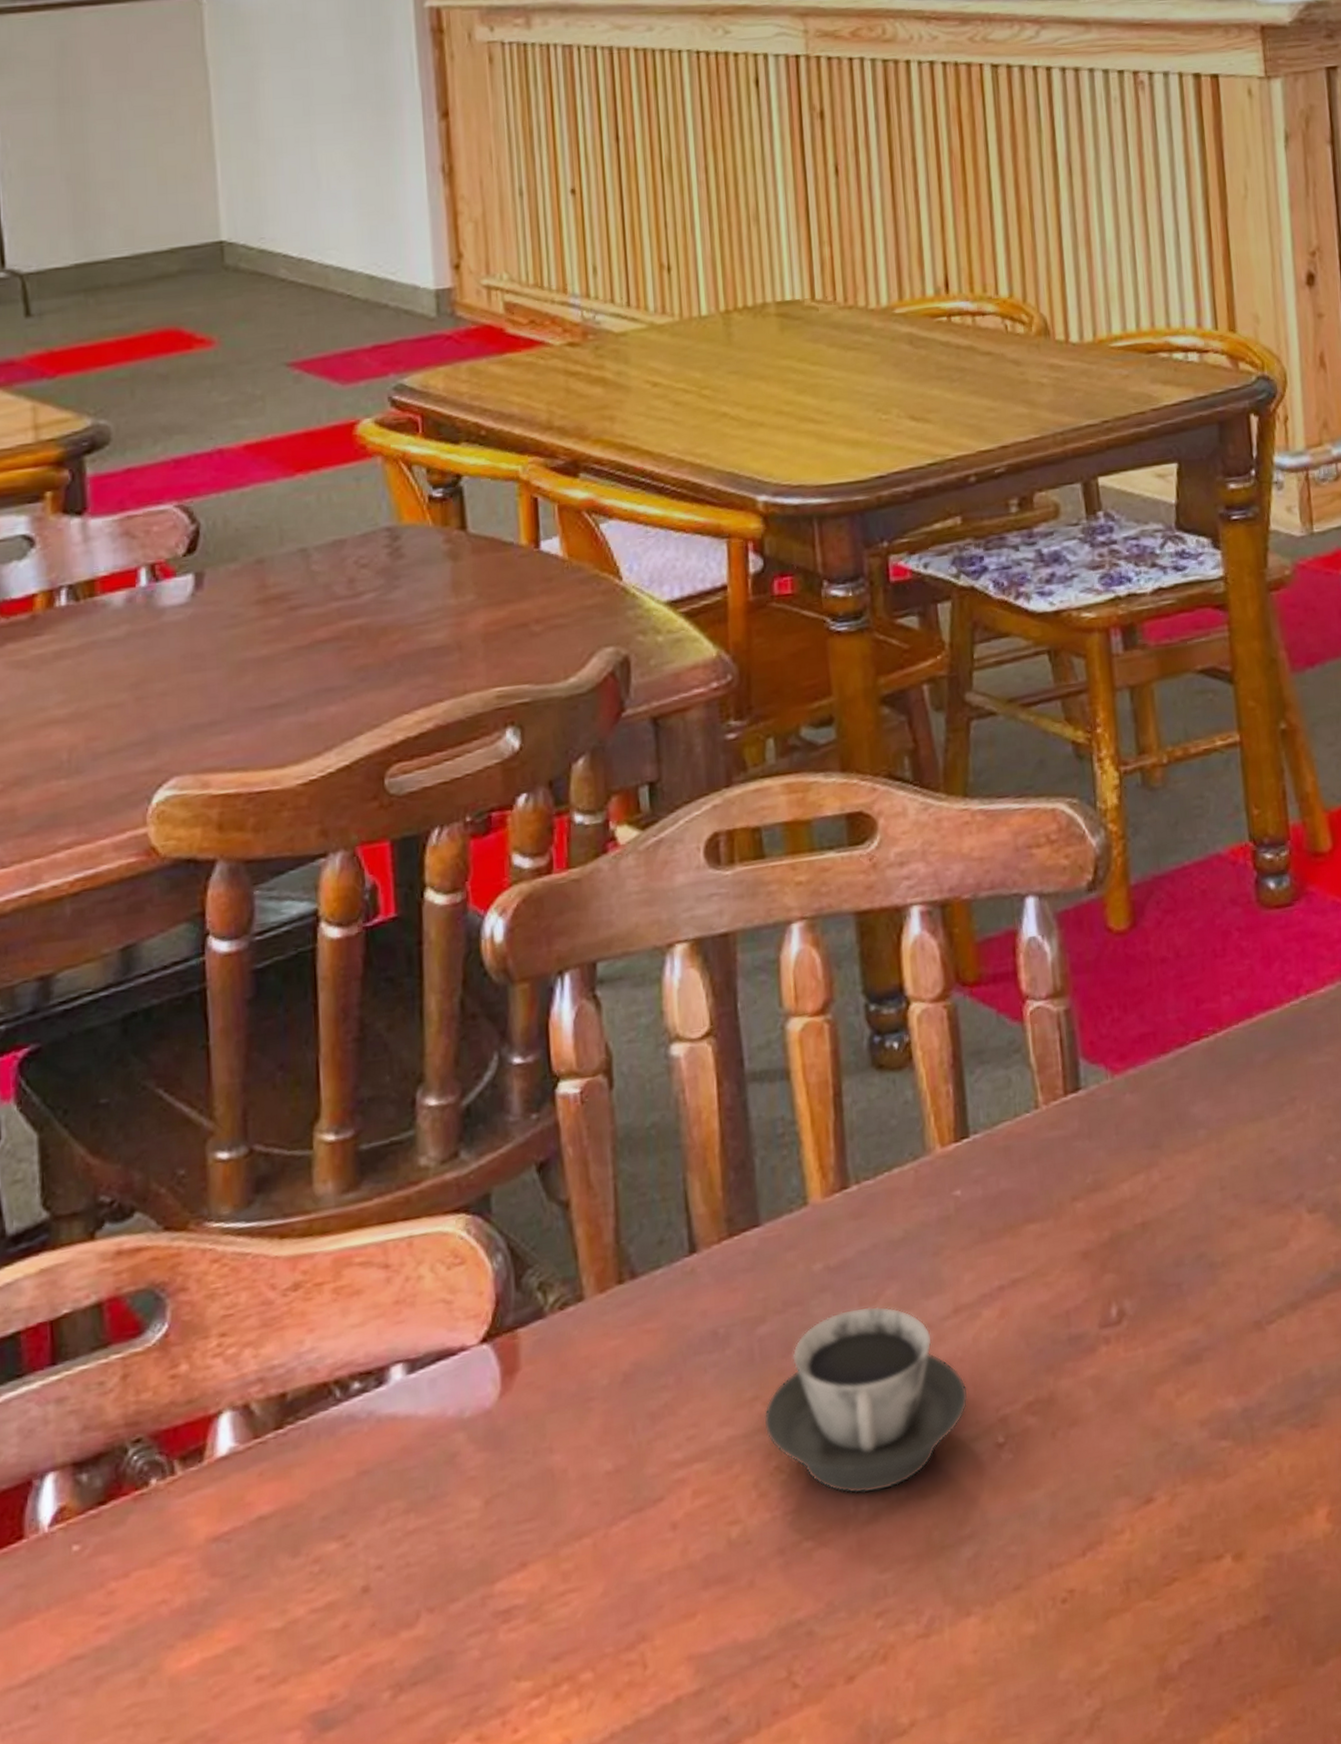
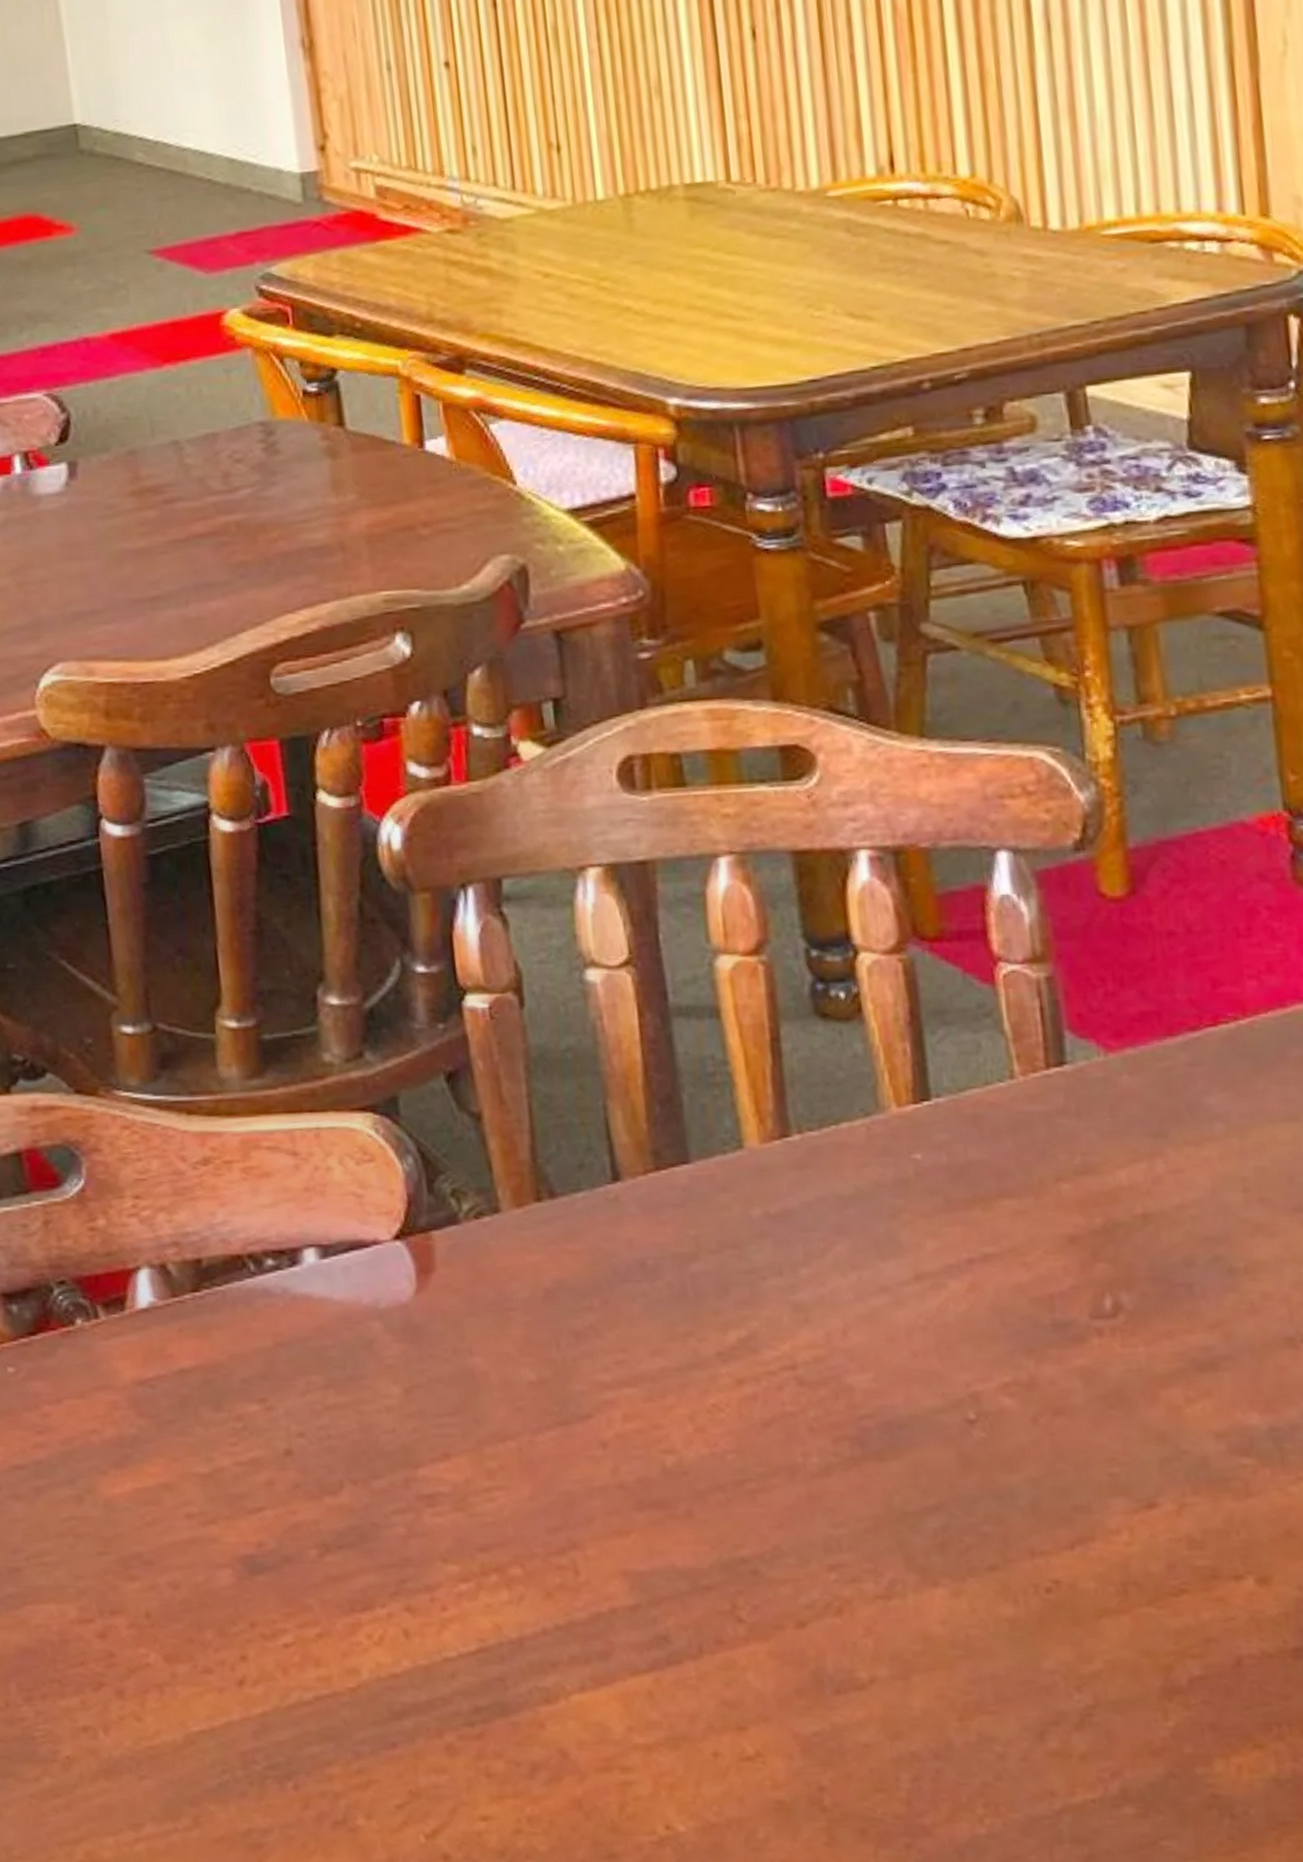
cup: present [764,1306,968,1494] -> none [699,1259,933,1447]

